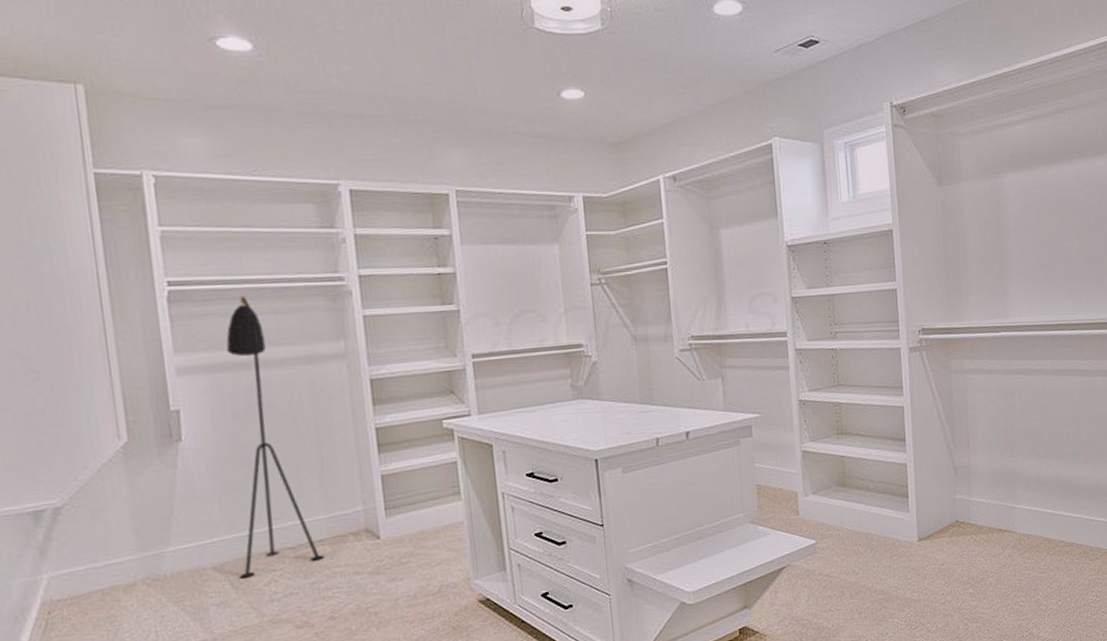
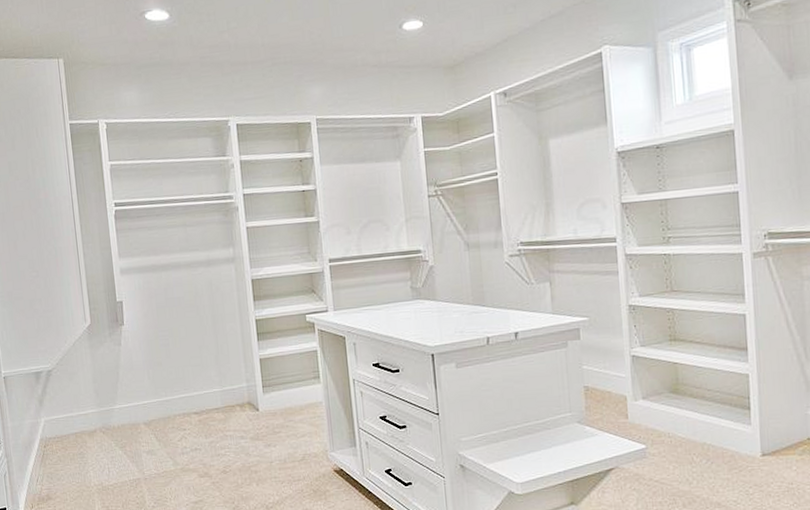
floor lamp: present [226,295,324,579] -> none [152,212,219,434]

